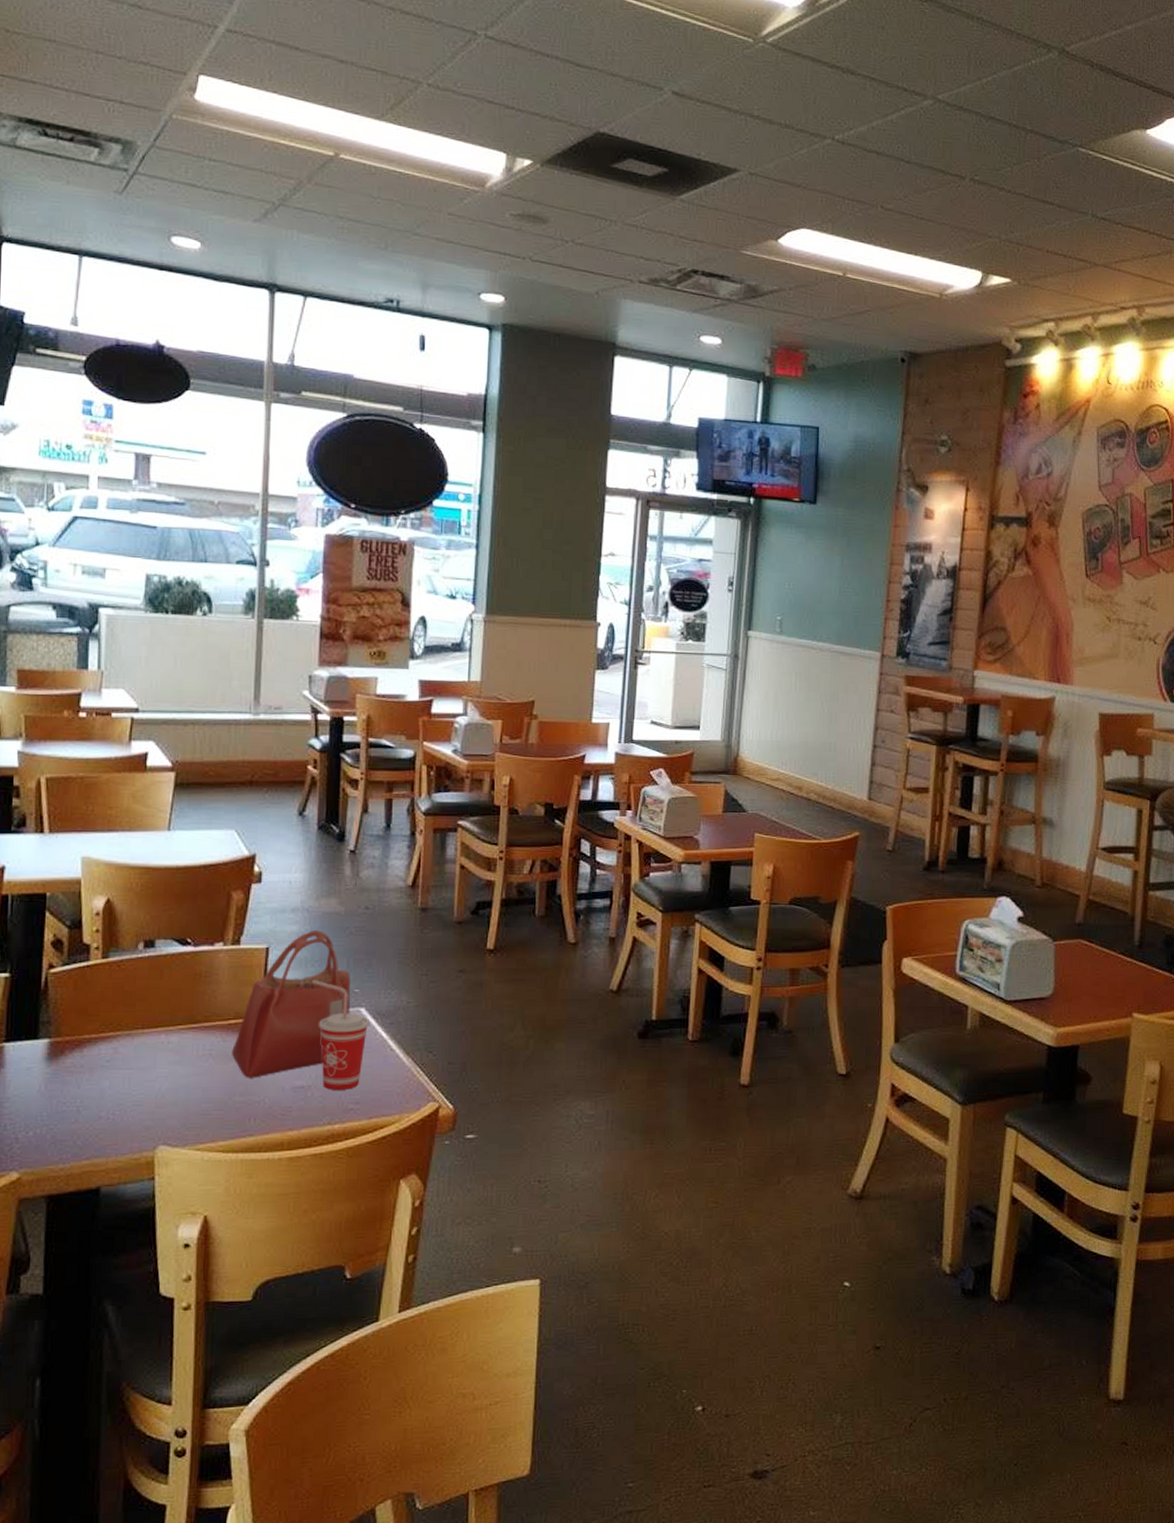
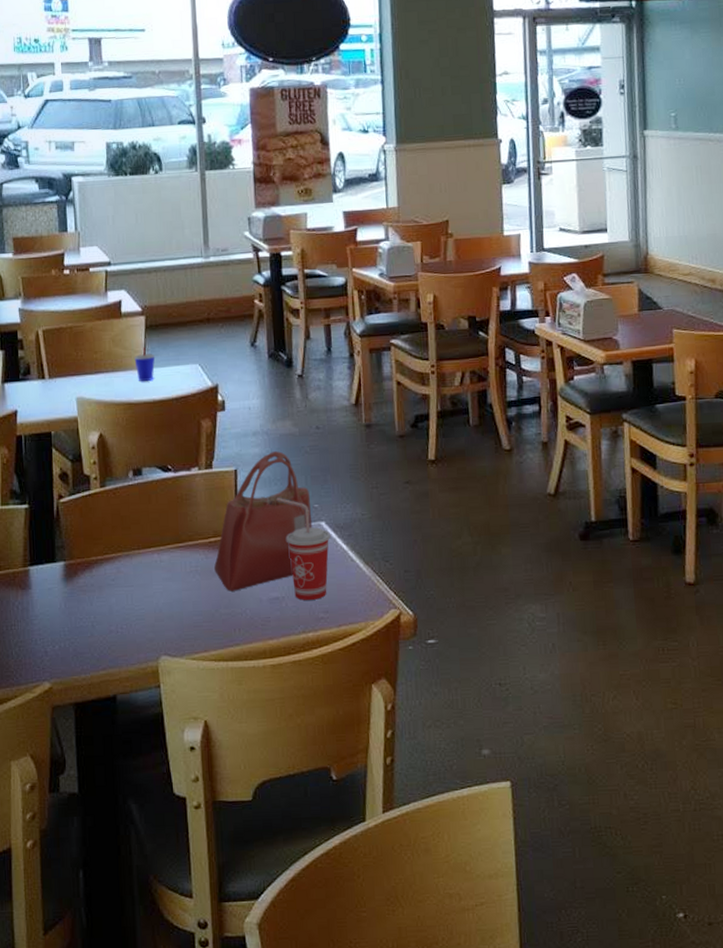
beverage cup: none [157,806,184,844] -> present [134,347,155,381]

